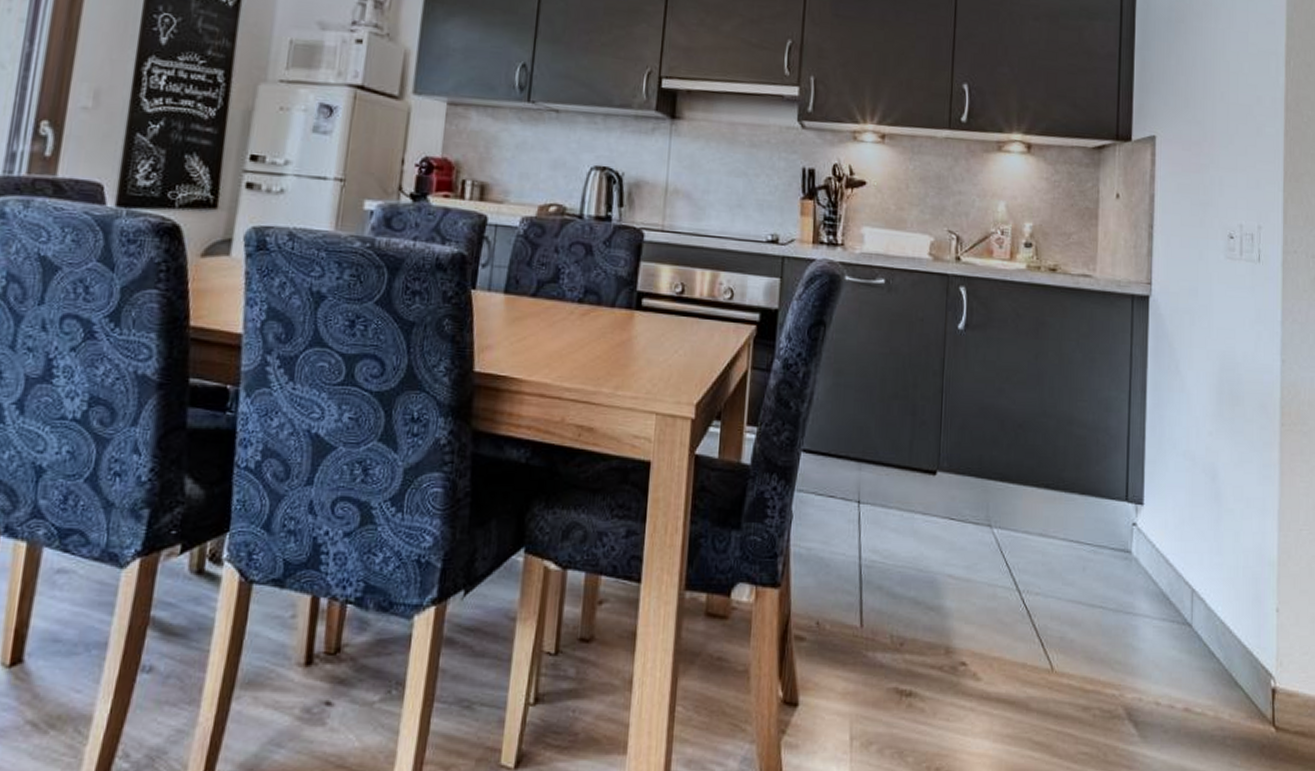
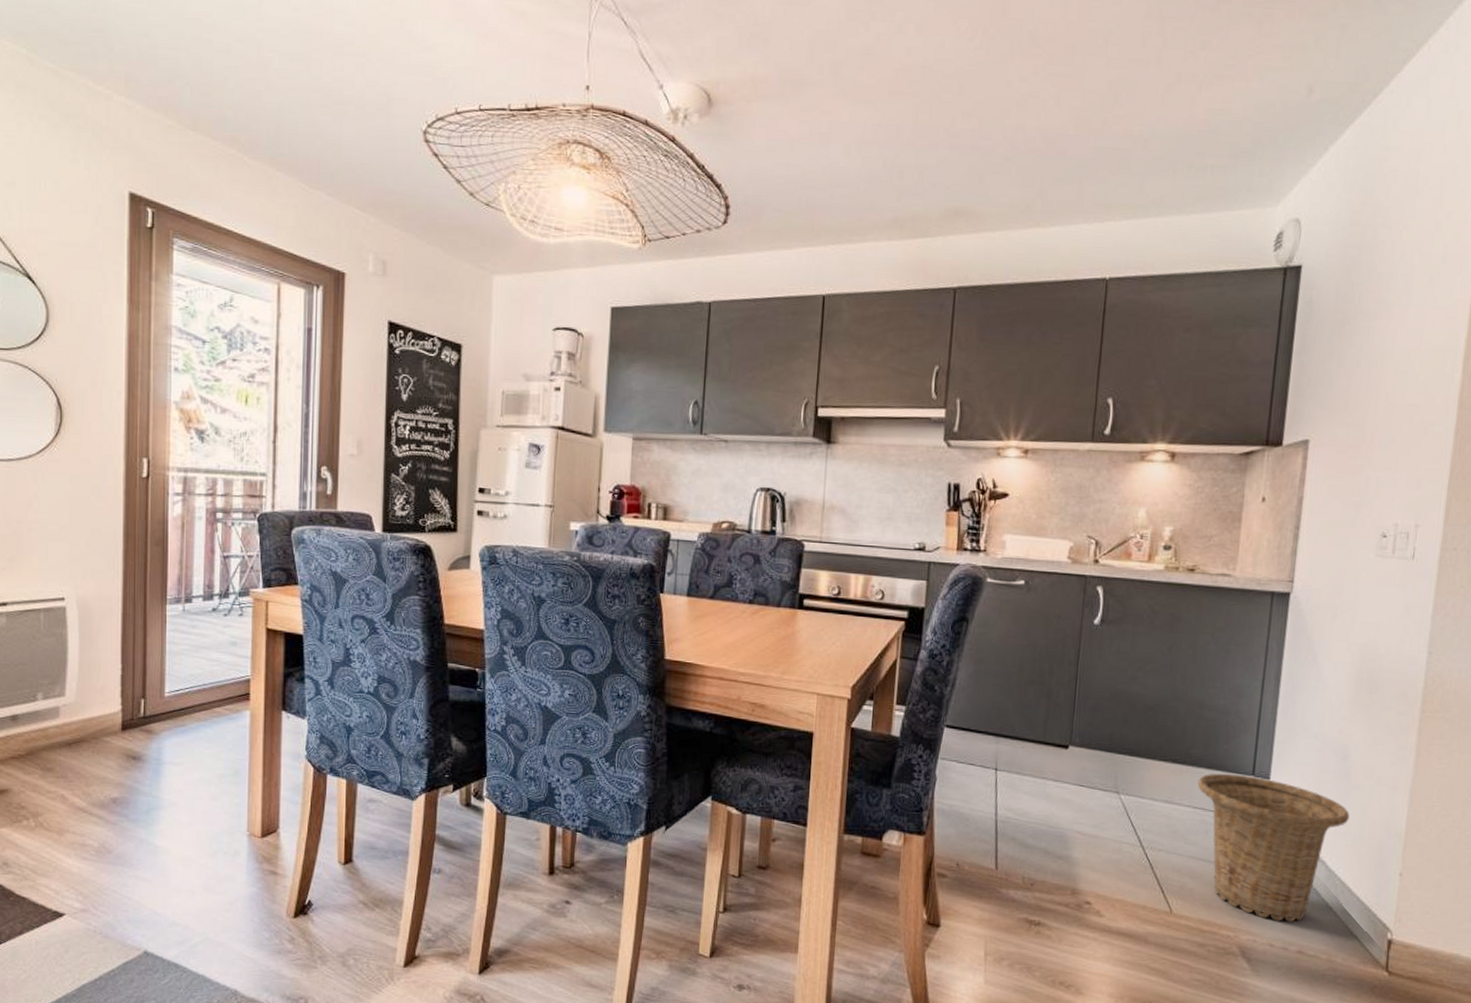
basket: none [1072,499,1223,673] -> present [1197,773,1350,922]

